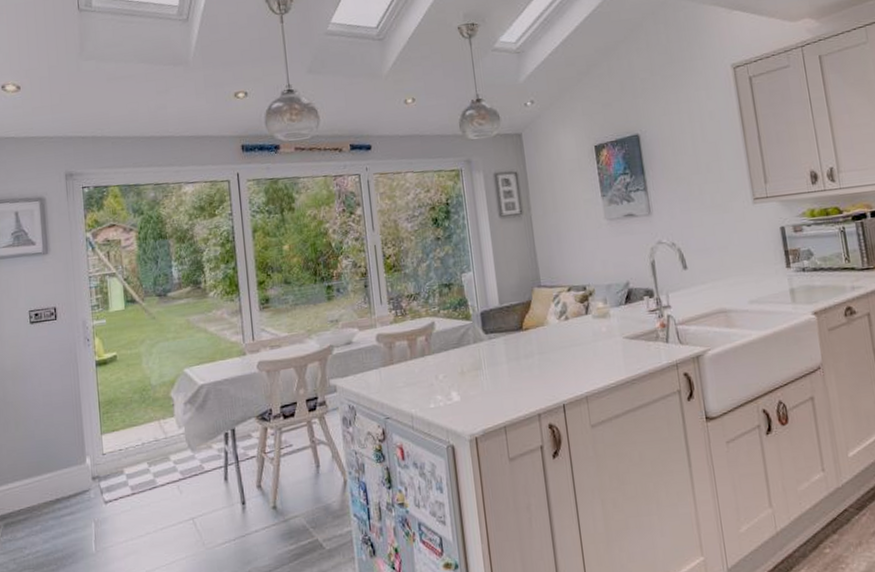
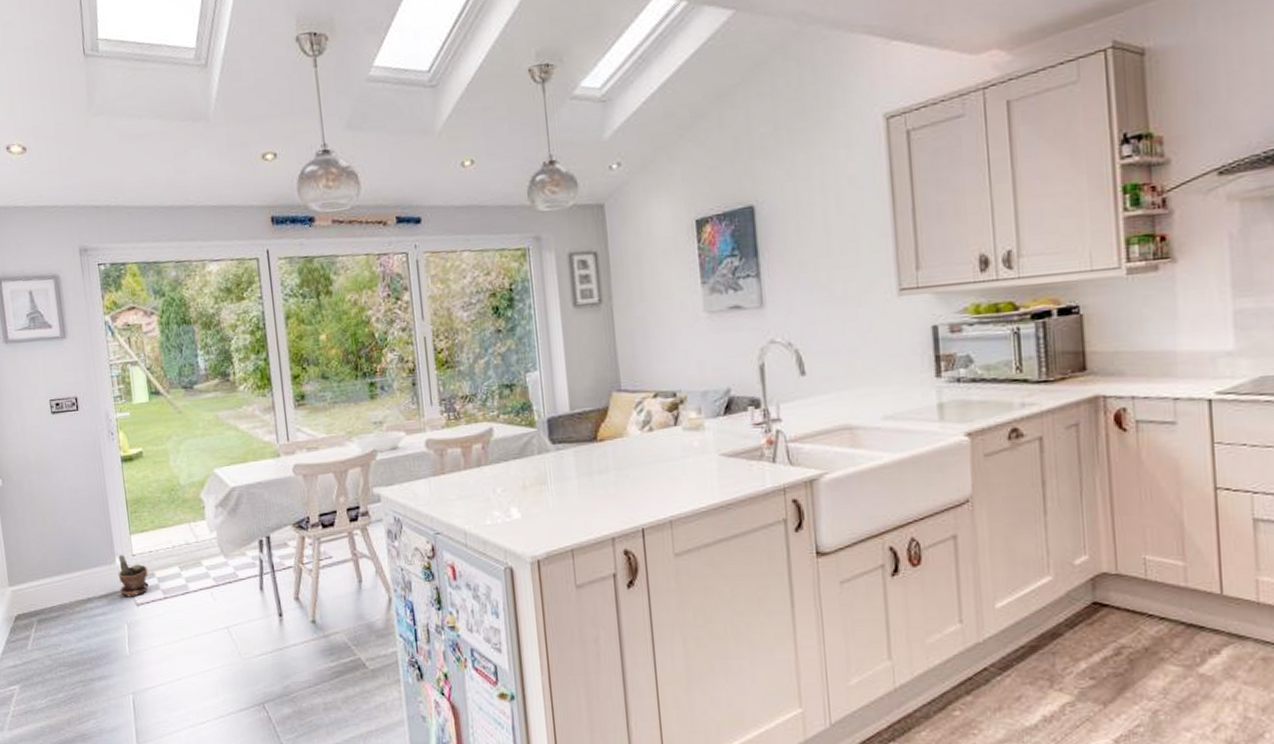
potted plant: none [87,454,118,496] -> present [118,554,149,597]

